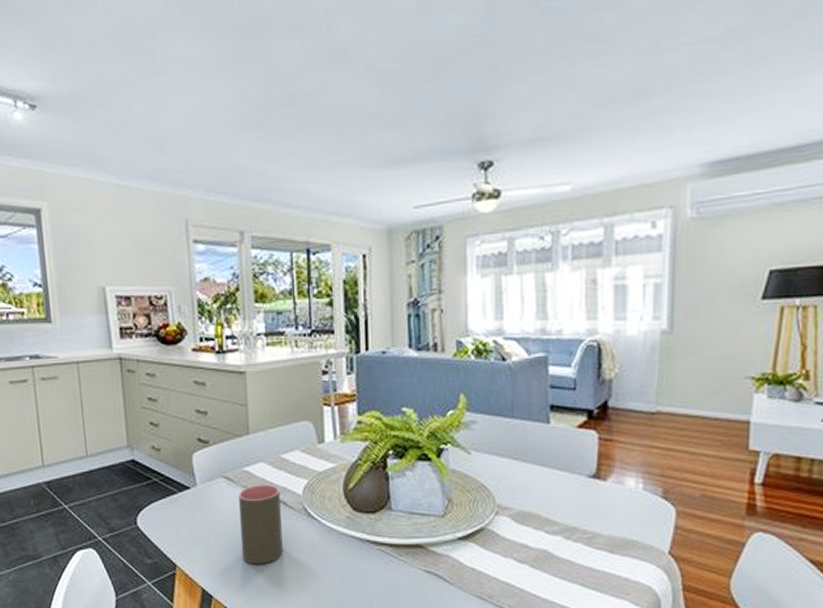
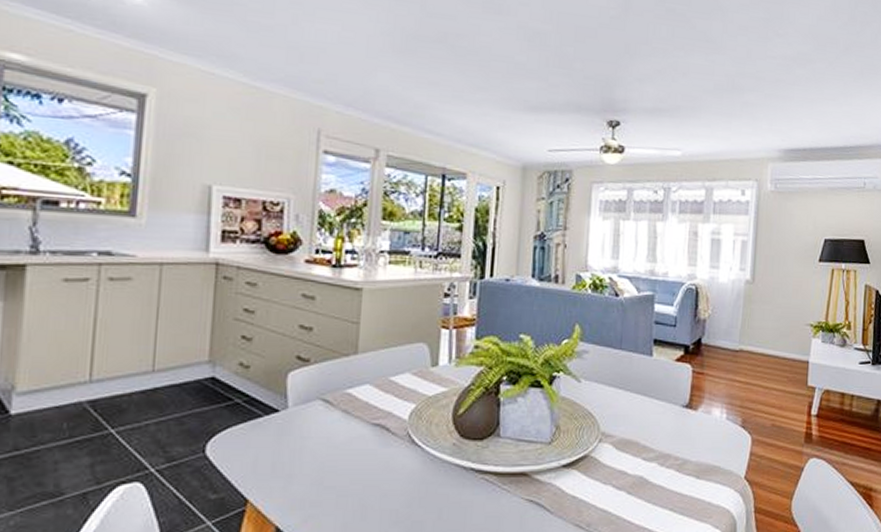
cup: present [238,484,283,565] -> none [330,408,383,498]

